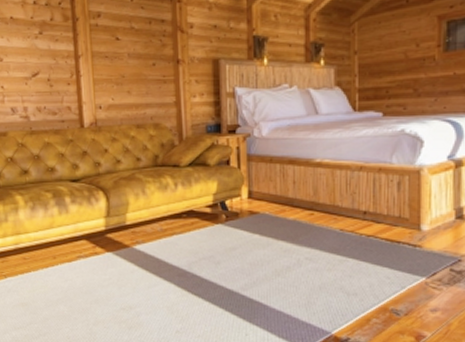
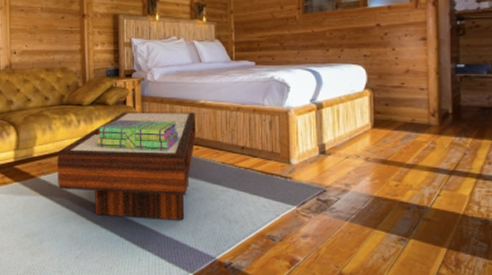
coffee table: none [153,172,310,293] -> present [57,112,196,220]
stack of books: none [197,182,292,218] -> present [97,119,180,152]

